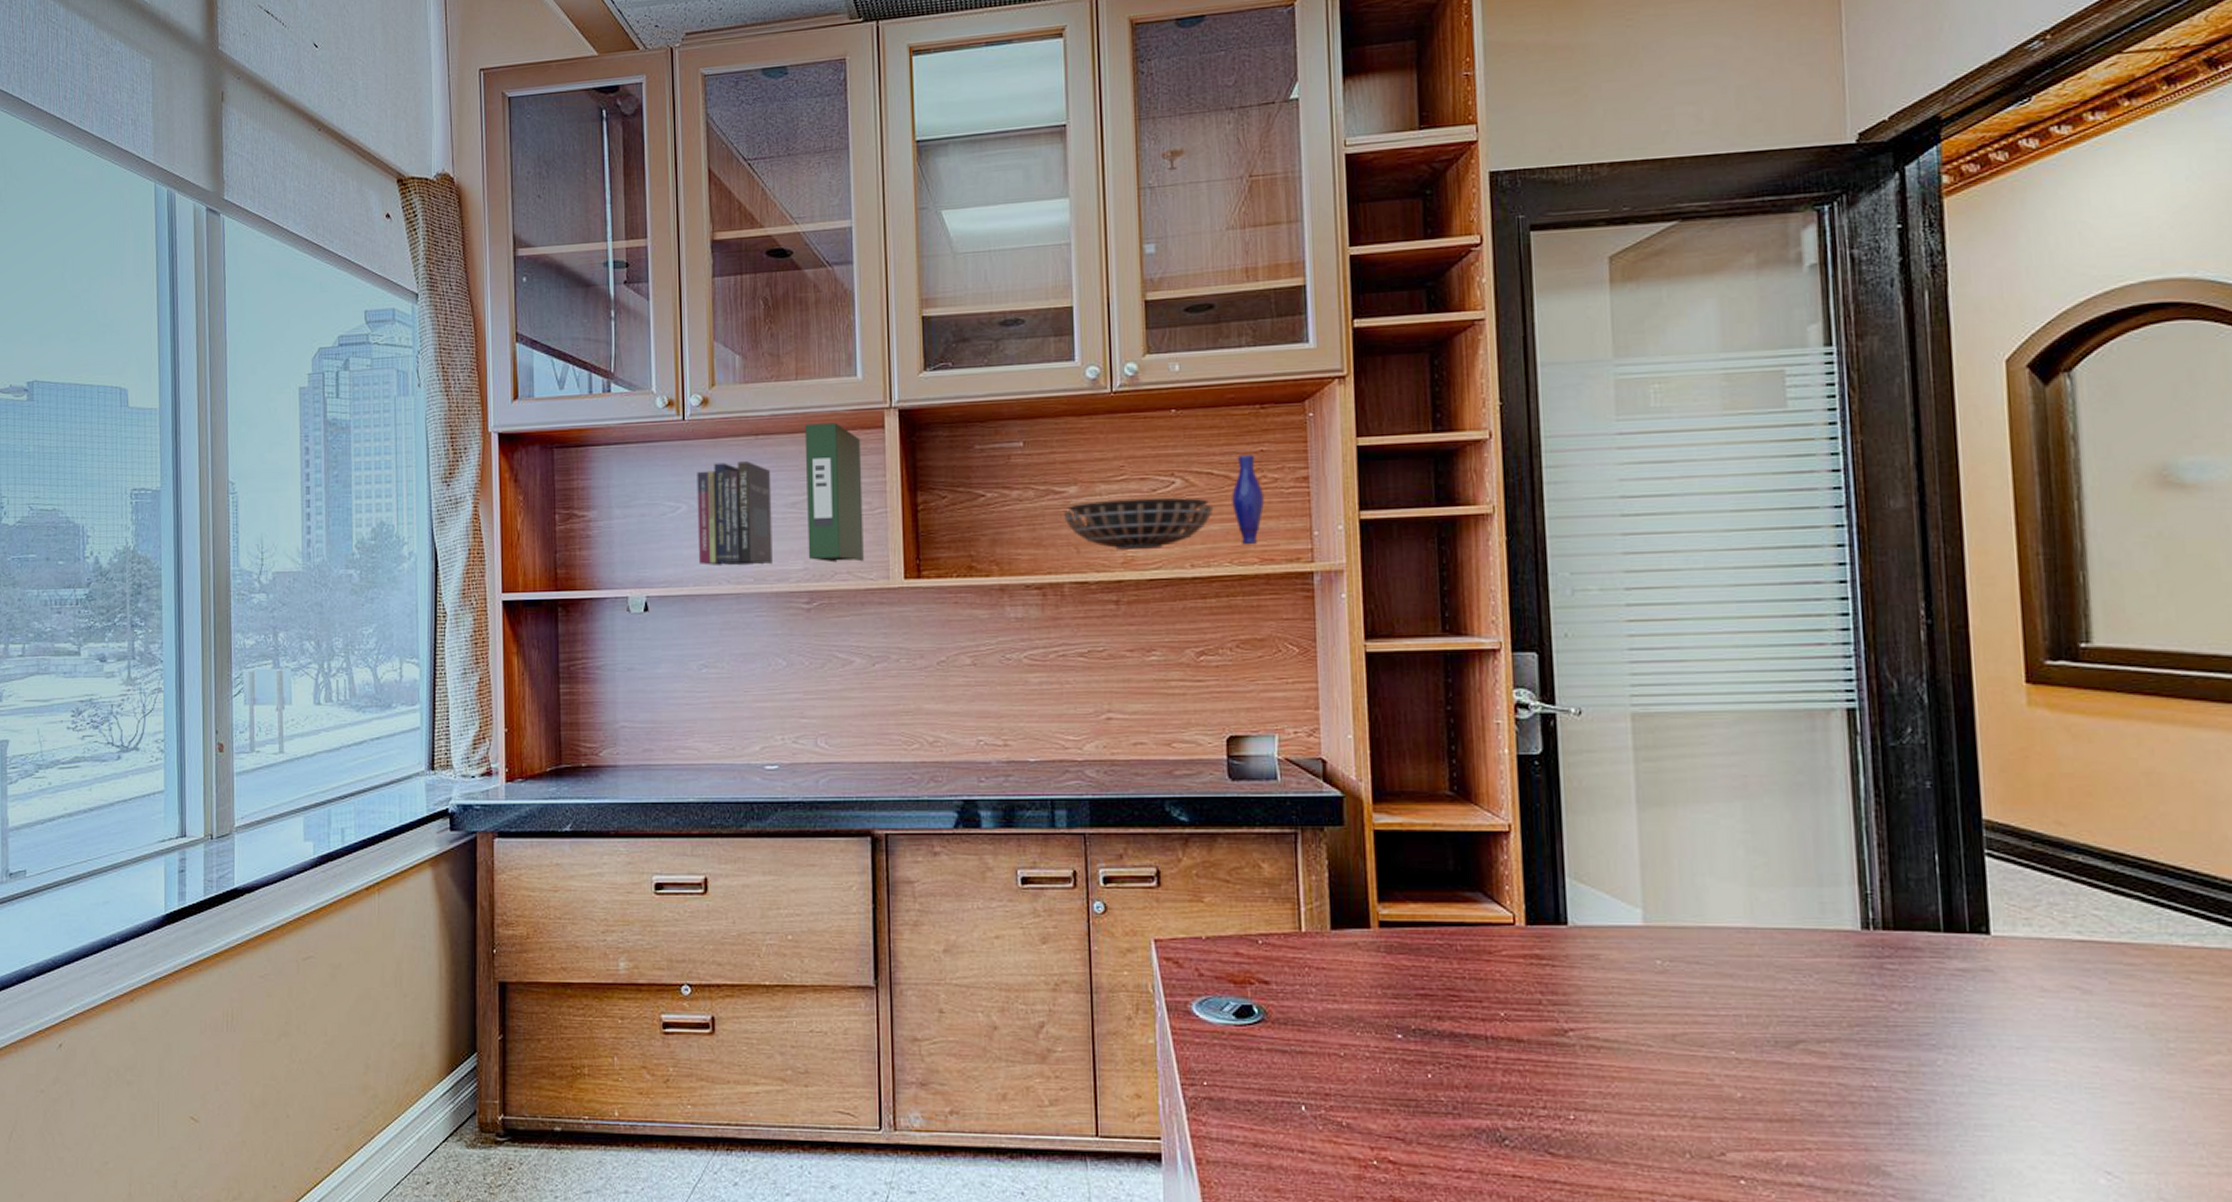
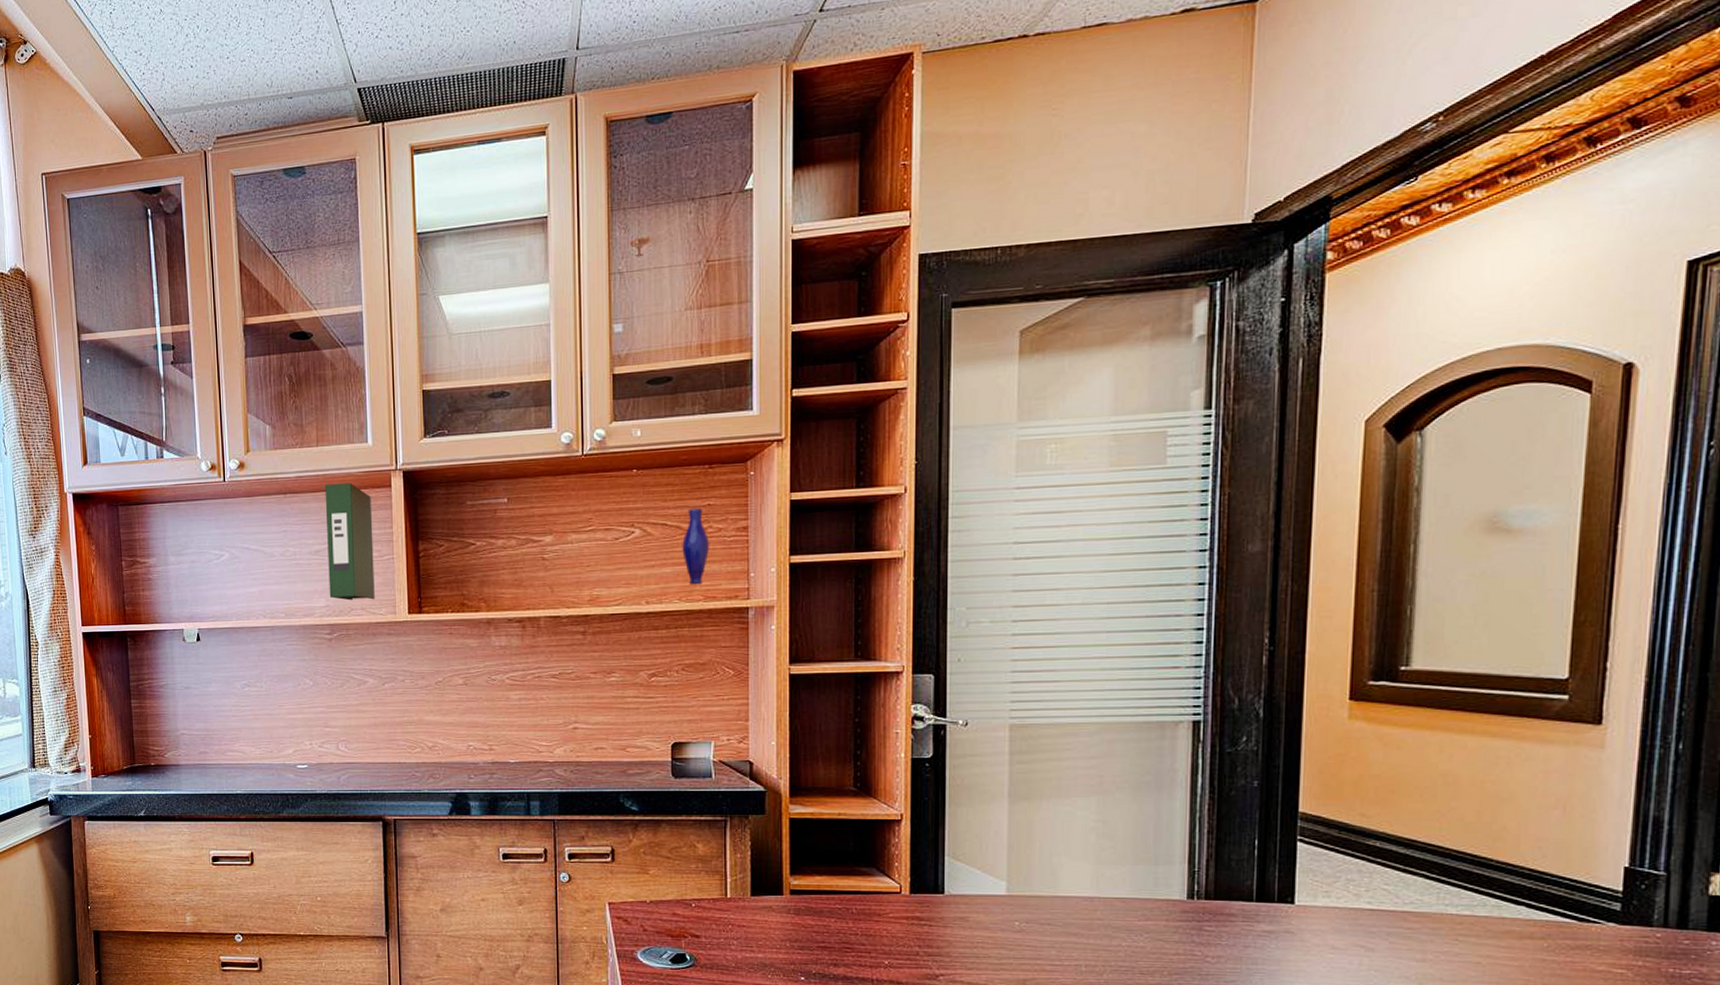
books: present [697,461,773,567] -> none [236,516,300,604]
decorative bowl: present [1064,497,1213,550] -> none [541,545,666,589]

